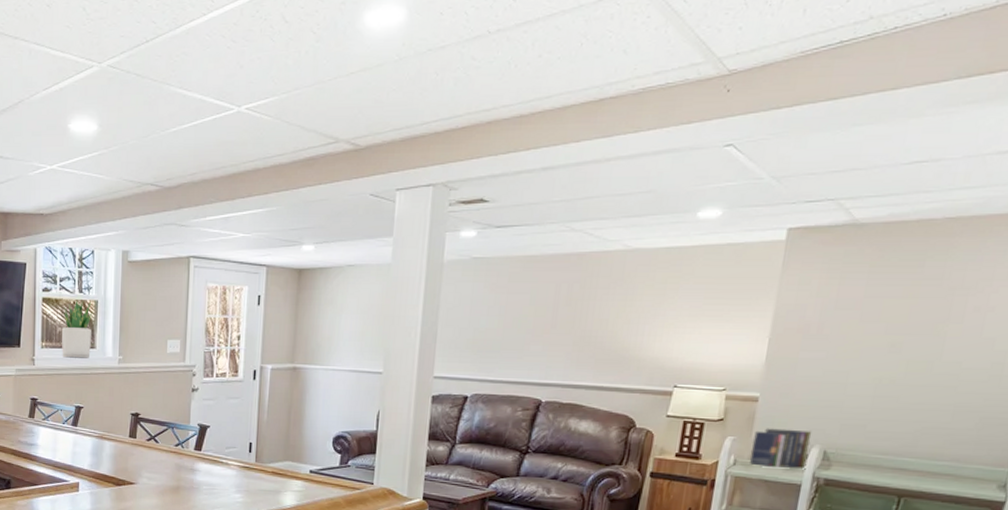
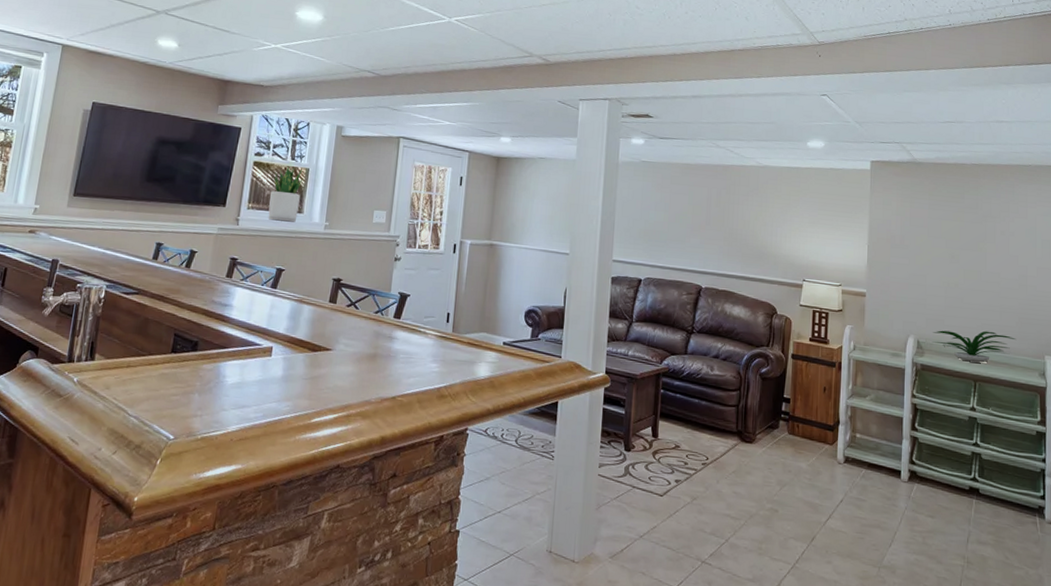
books: present [750,428,812,470] -> none [866,319,907,356]
plant: none [845,436,971,475] -> present [932,330,1016,363]

